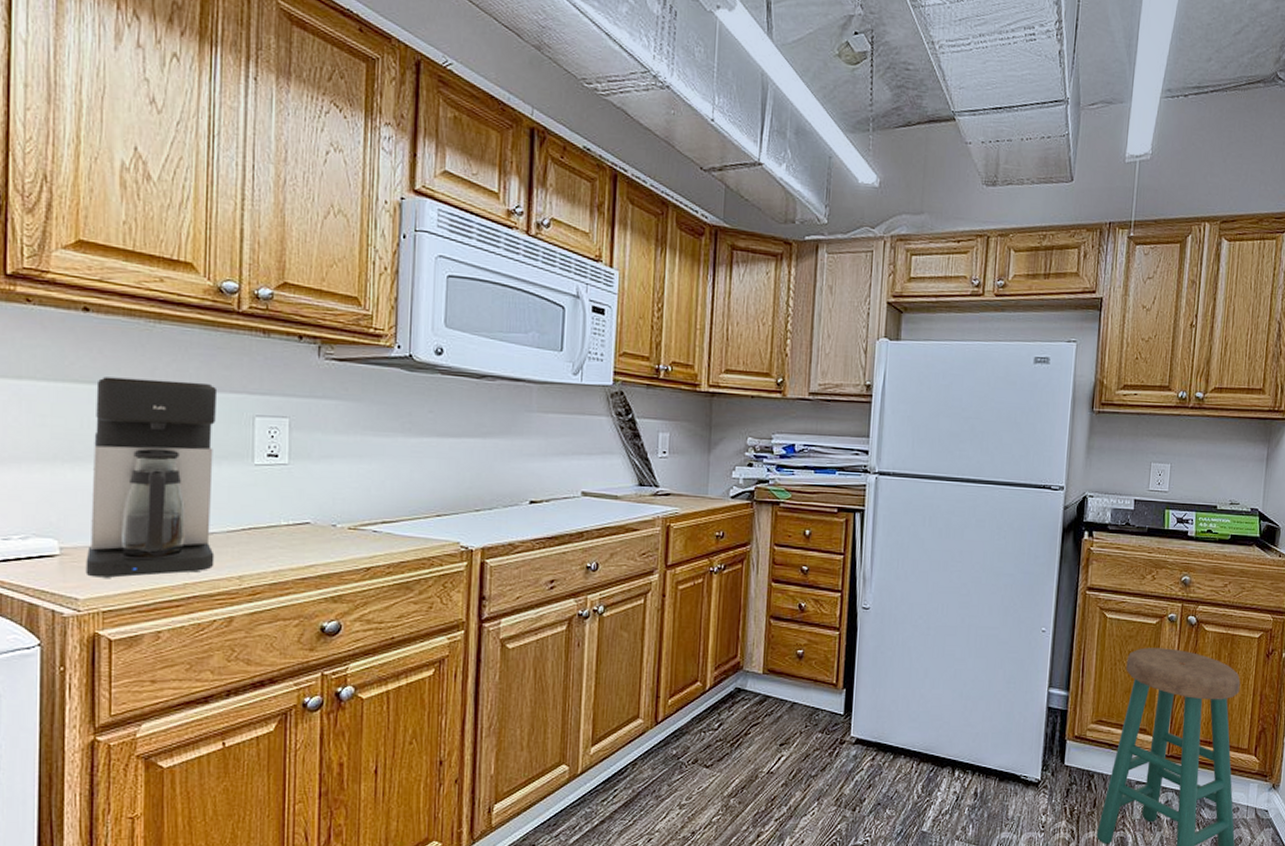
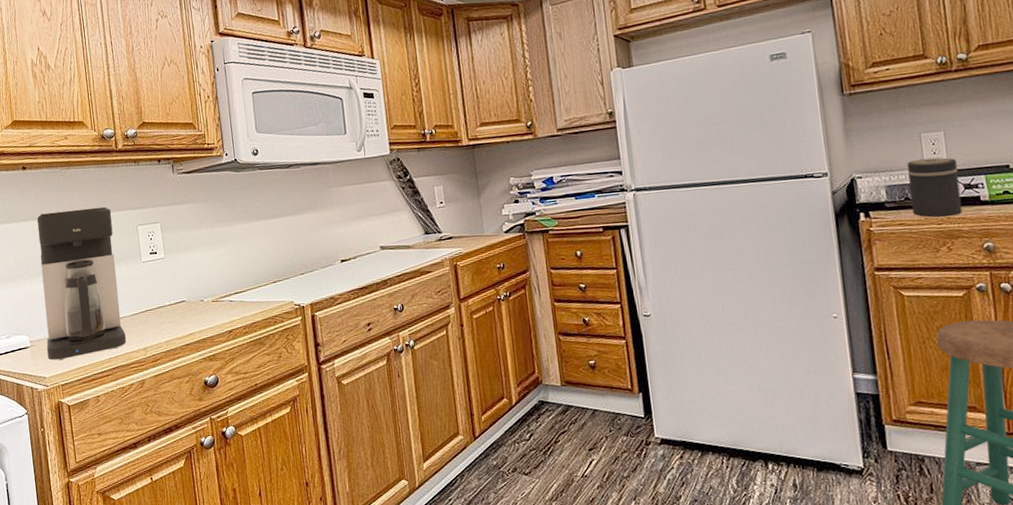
cylinder: none [1130,487,1175,547] -> present [907,157,963,218]

